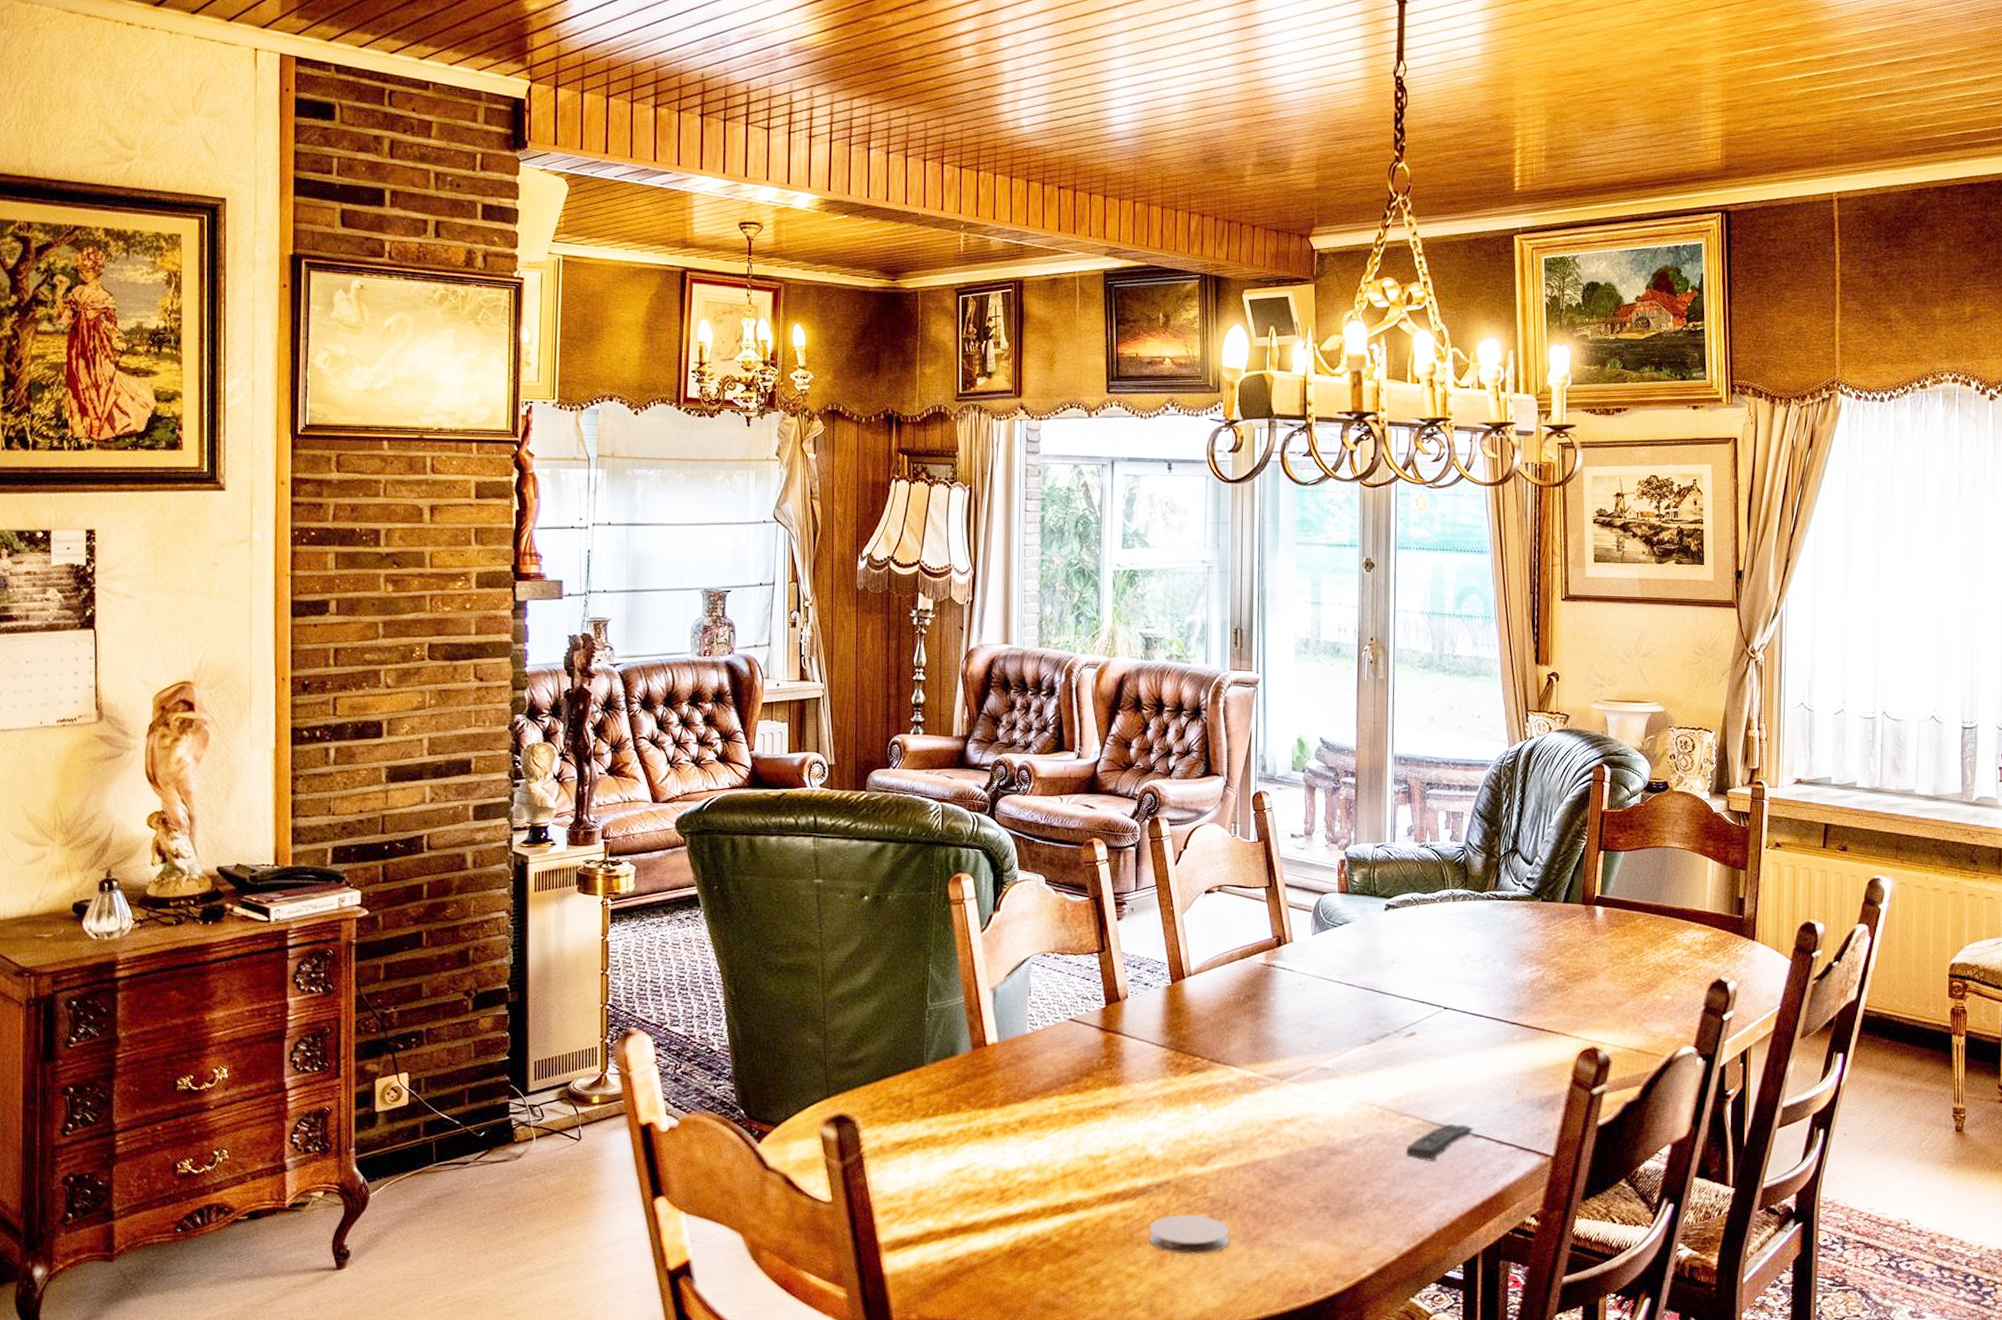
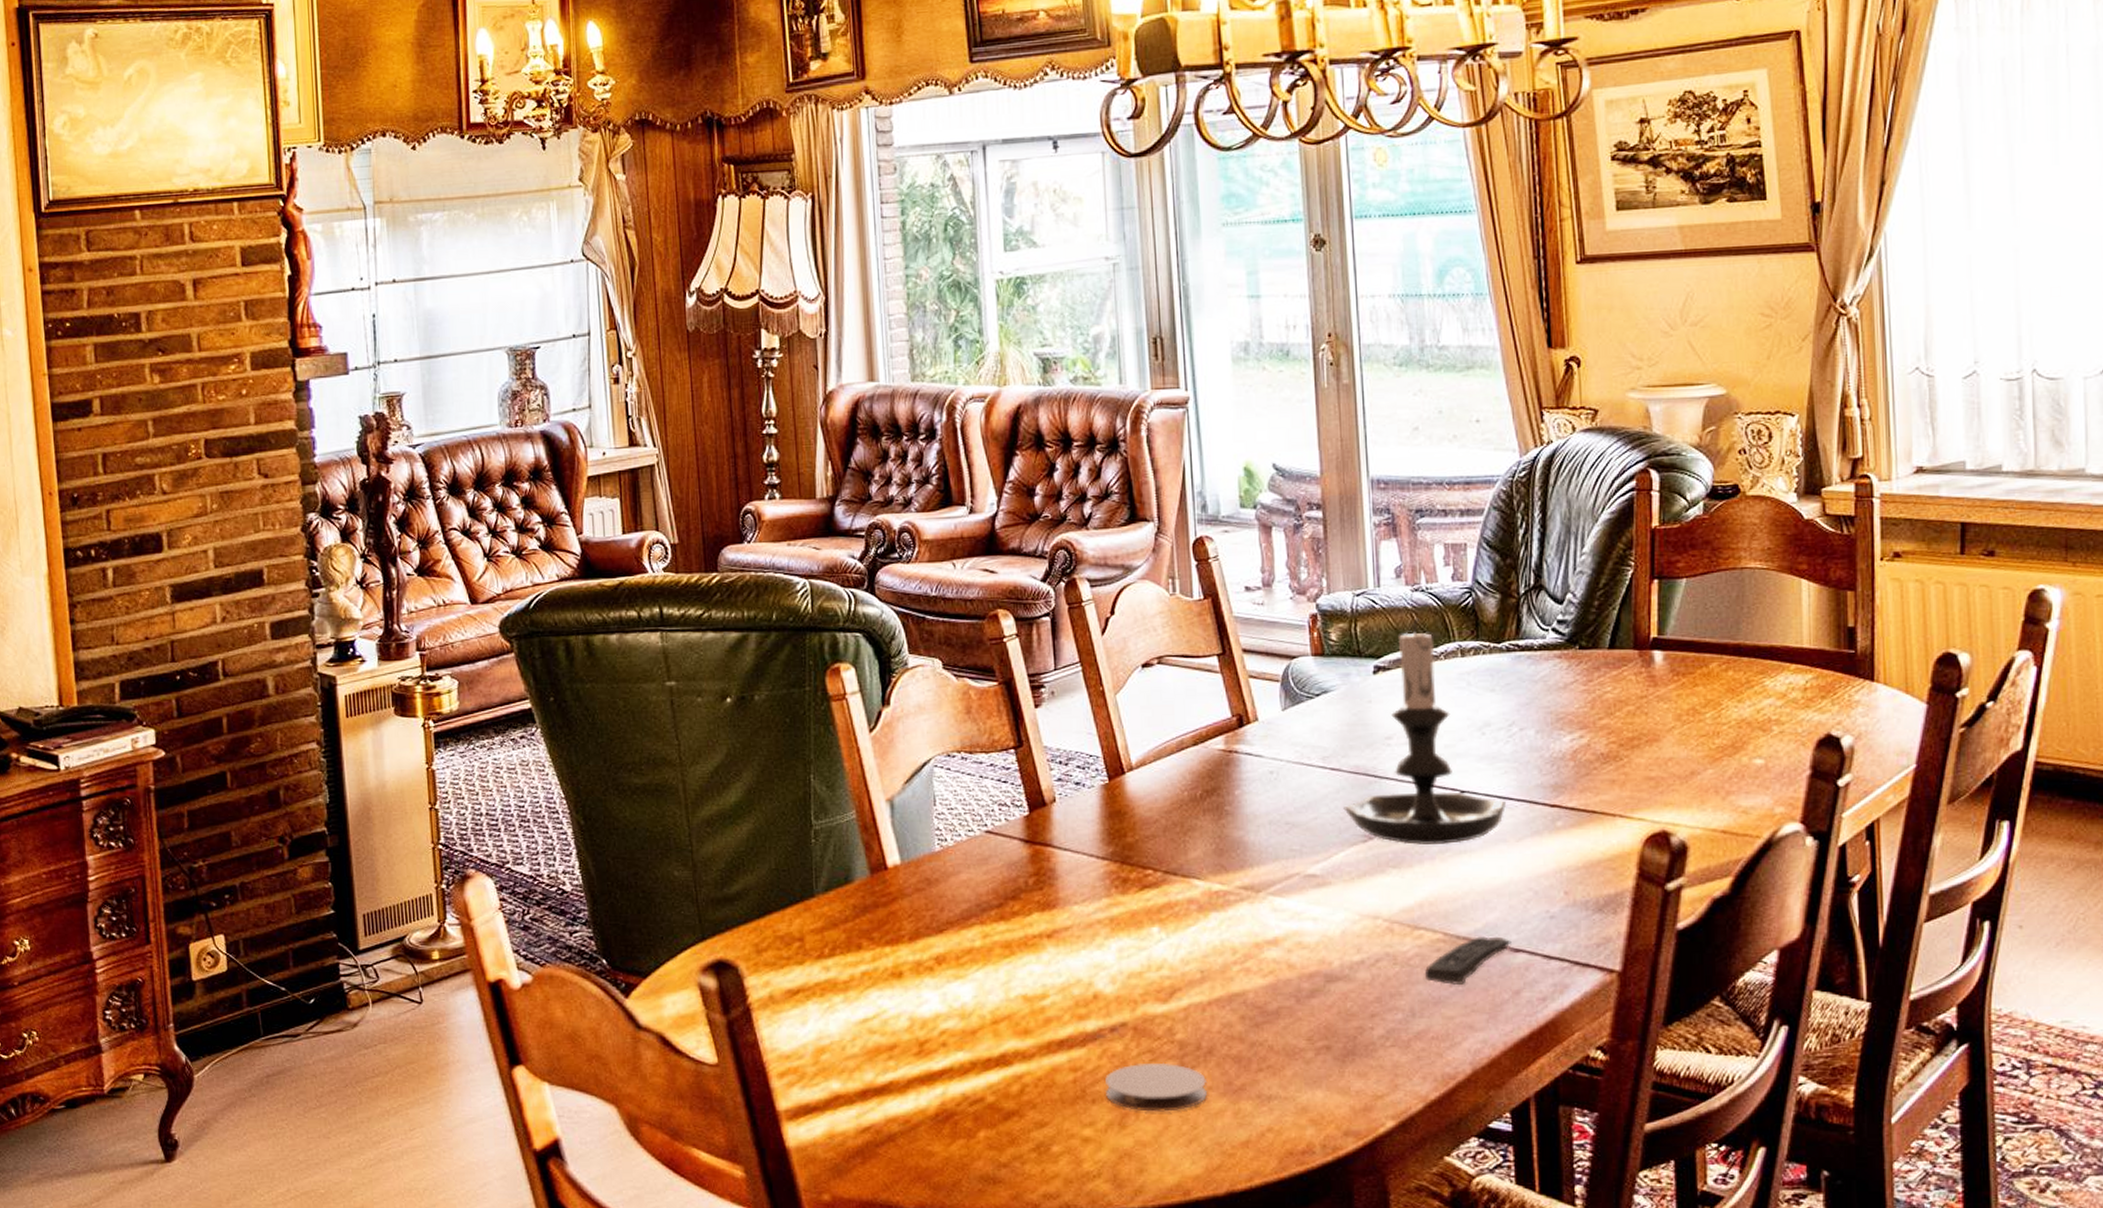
candle holder: none [1353,868,1478,1049] -> present [1343,618,1507,845]

